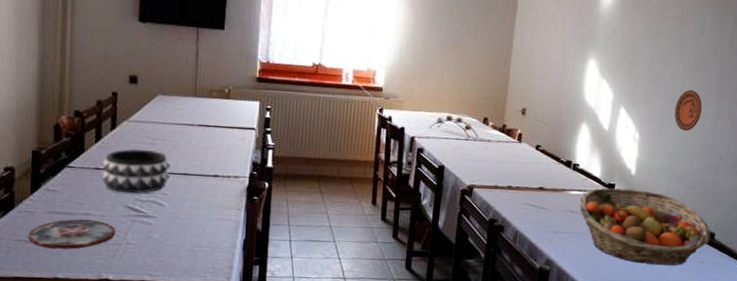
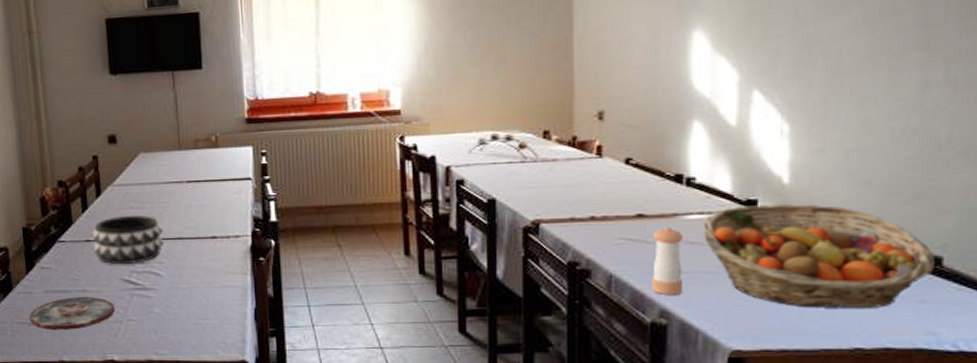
pepper shaker: none [543,198,568,249] -> present [652,227,684,295]
decorative plate: present [674,89,702,131] -> none [846,50,895,112]

